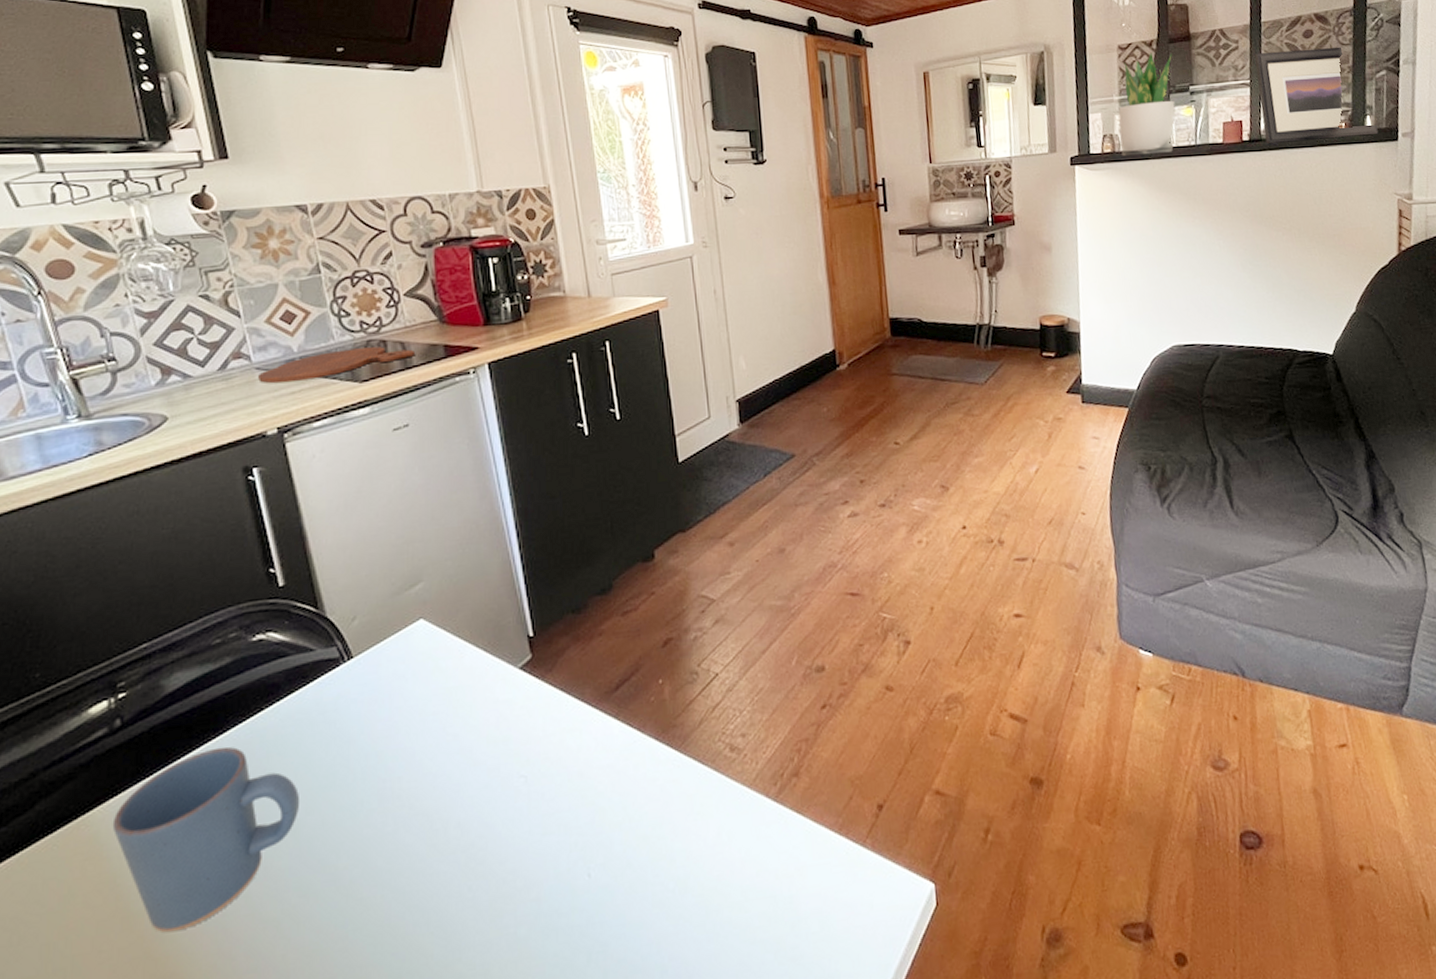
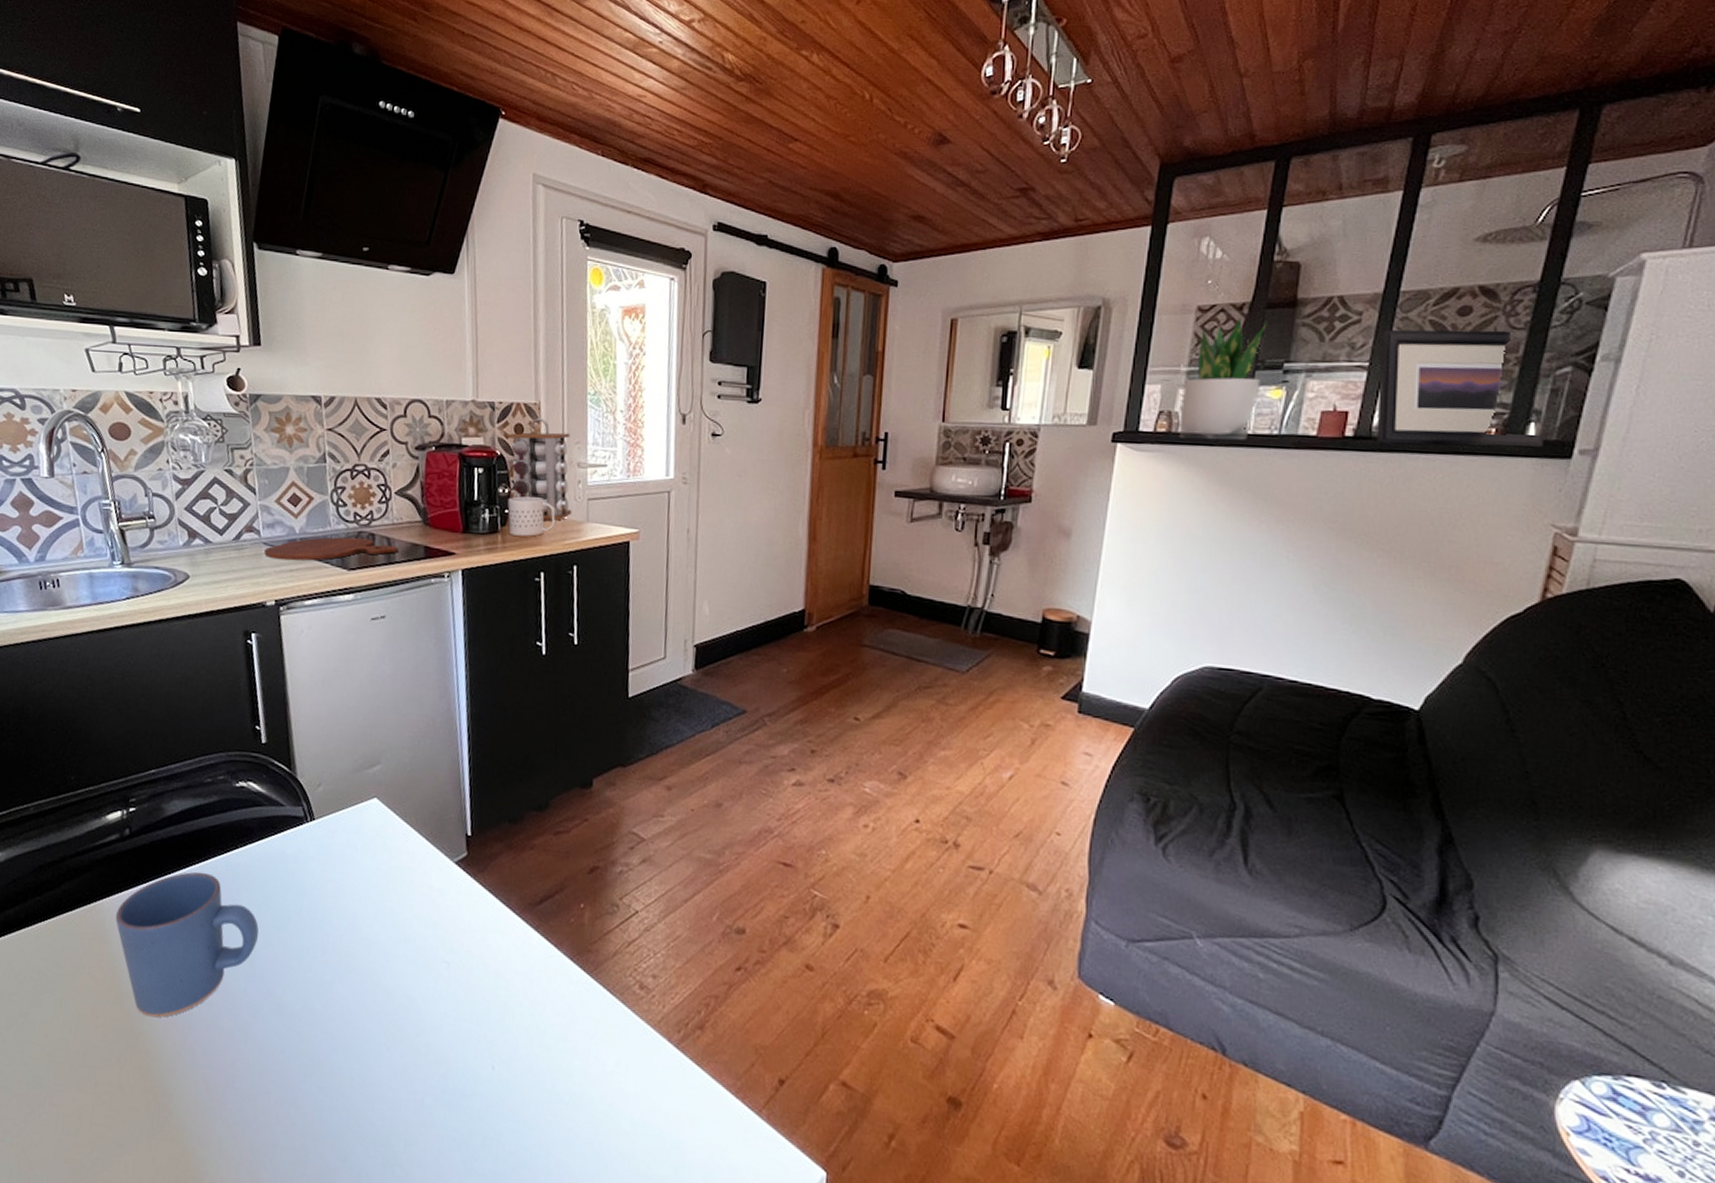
spice rack: none [519,201,597,302] -> present [507,418,572,522]
mug: none [528,279,581,321] -> present [507,496,556,537]

